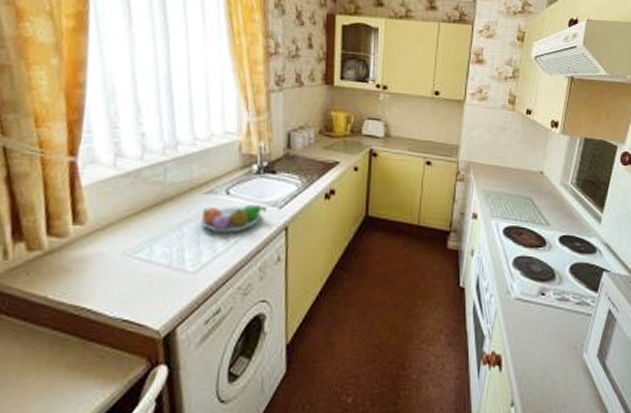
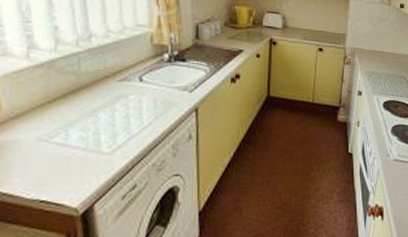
fruit bowl: present [201,205,267,233] -> none [115,90,178,116]

